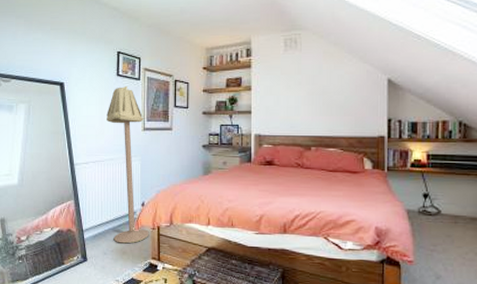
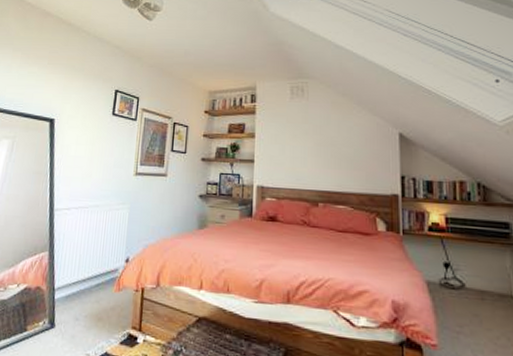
floor lamp: present [107,87,149,244] -> none [89,126,137,308]

